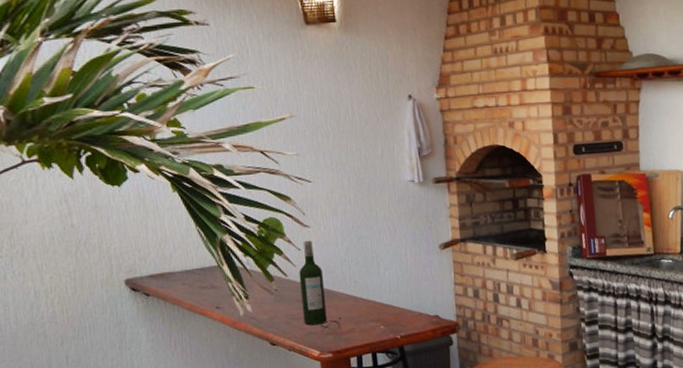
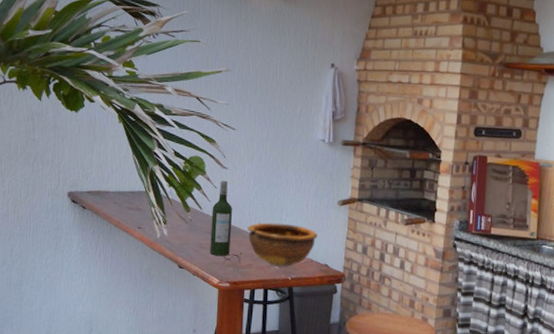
bowl: none [343,277,423,325] -> present [247,222,318,266]

